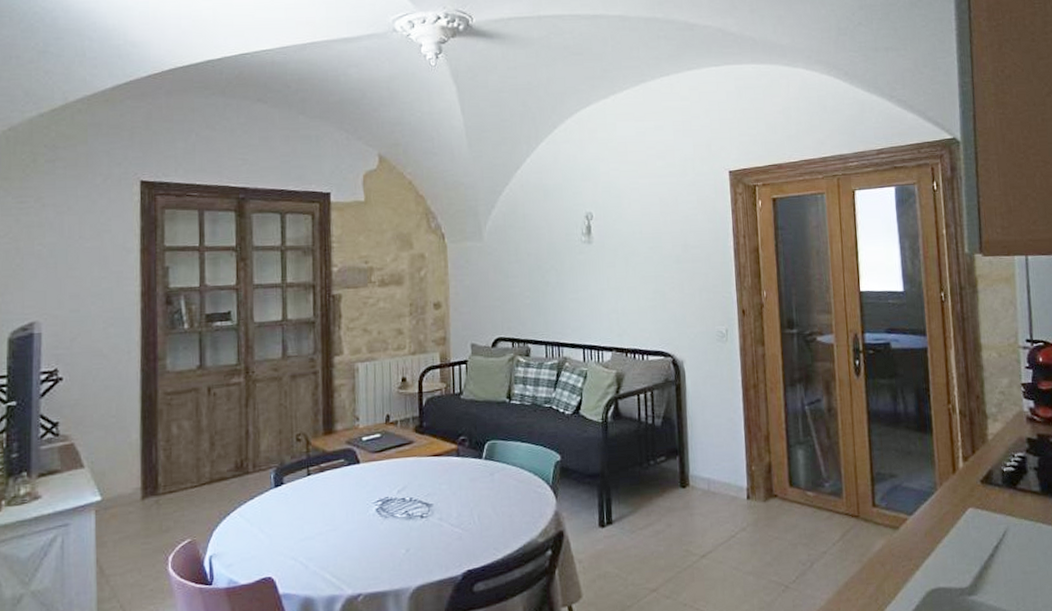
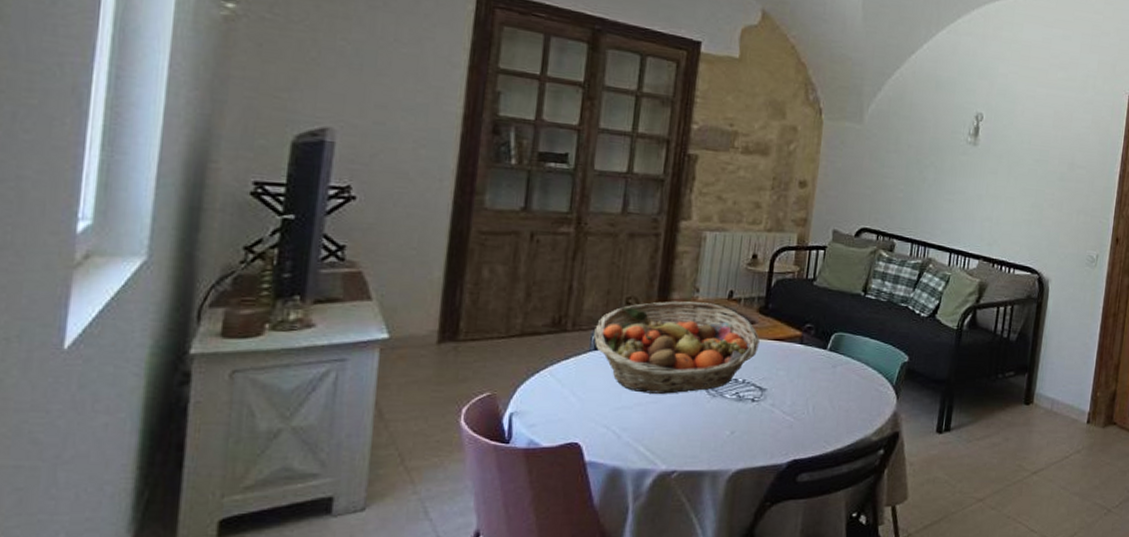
fruit basket: none [272,429,420,523] -> present [594,301,760,394]

